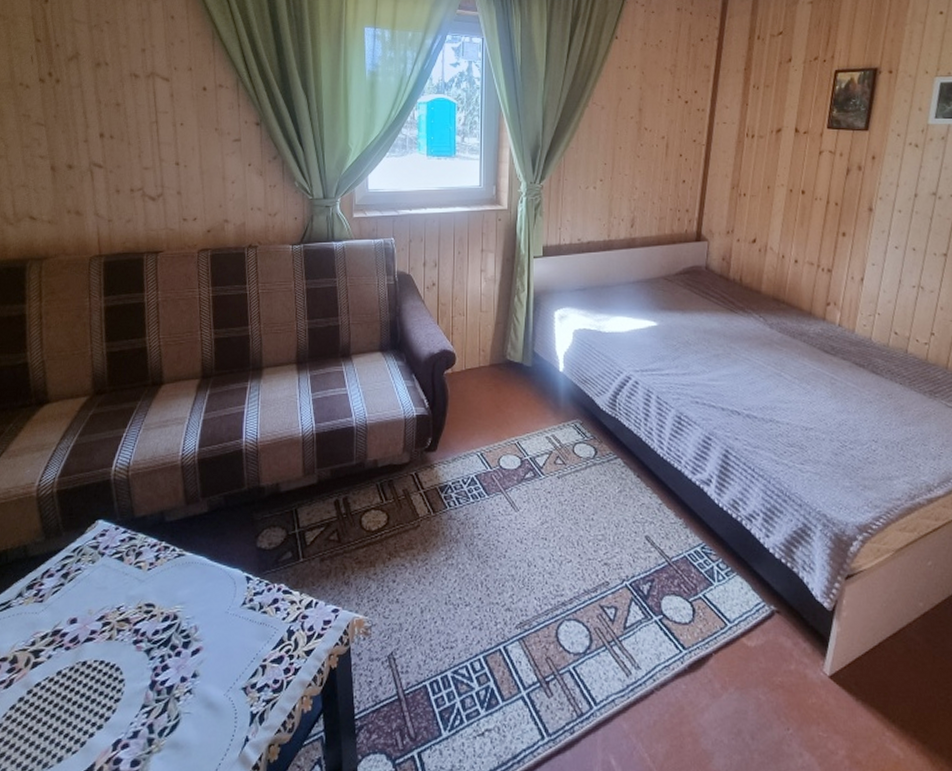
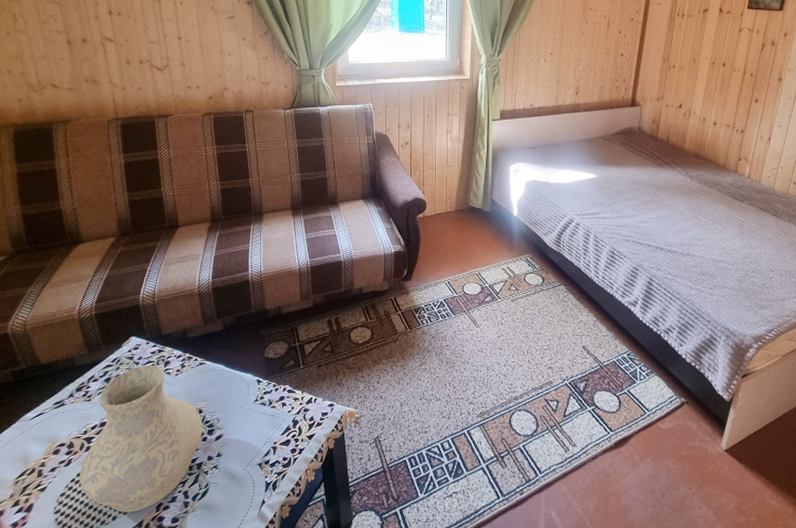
vase: none [21,556,178,752] -> present [80,365,203,513]

